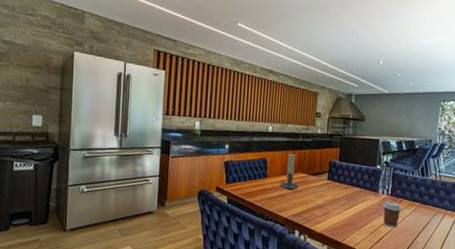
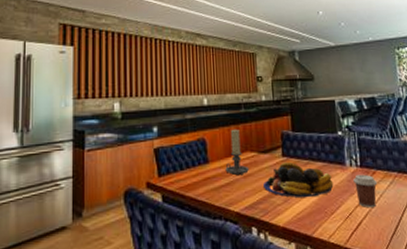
fruit bowl: none [309,185,366,214] -> present [264,162,334,198]

